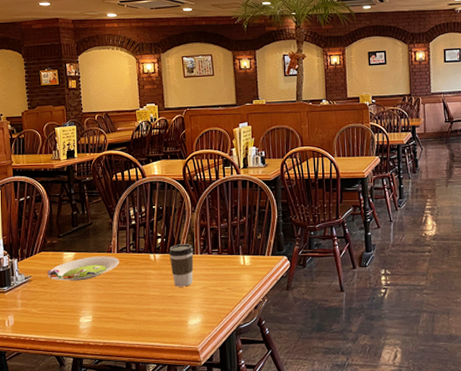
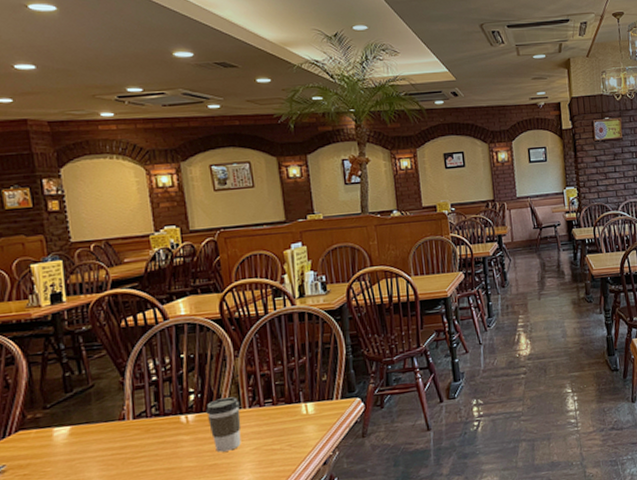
salad plate: present [47,256,120,281] -> none [29,424,138,466]

